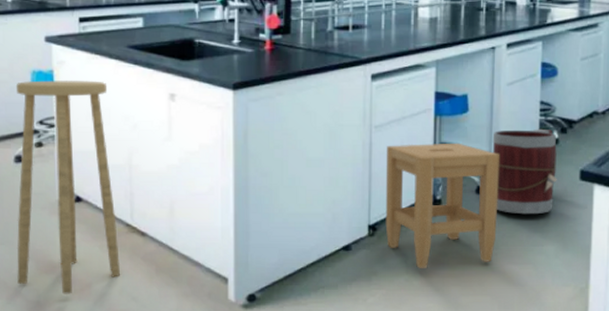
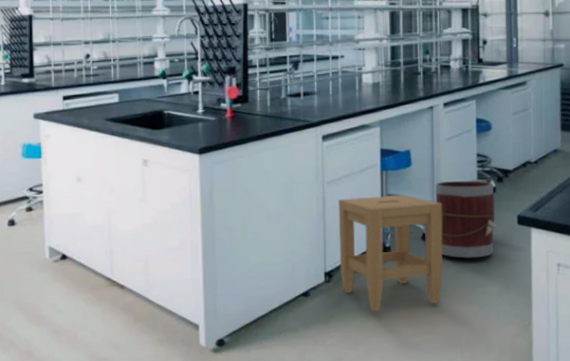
stool: present [16,80,121,294] -> none [8,151,103,344]

